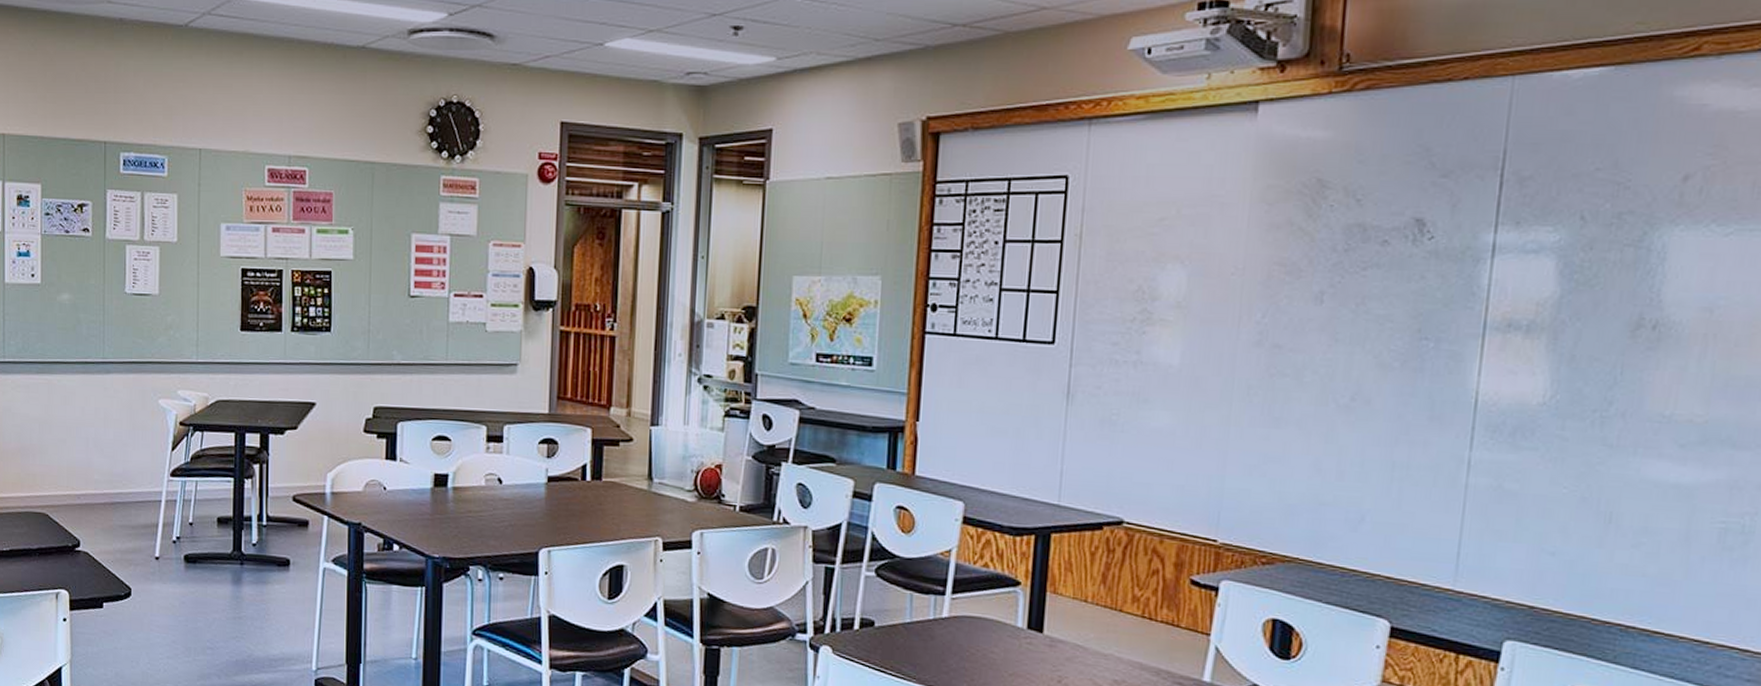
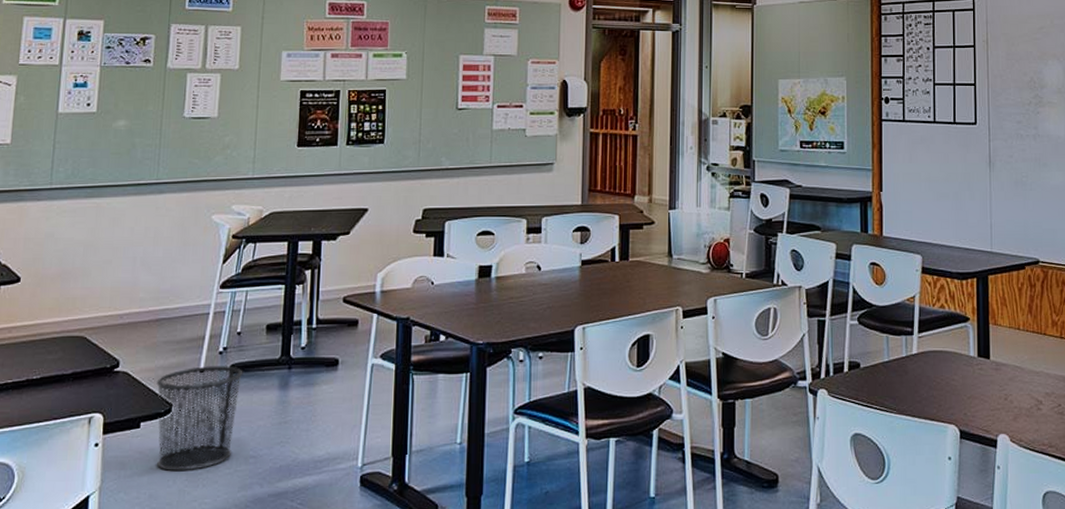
waste bin: none [115,553,197,655] -> present [156,366,243,472]

